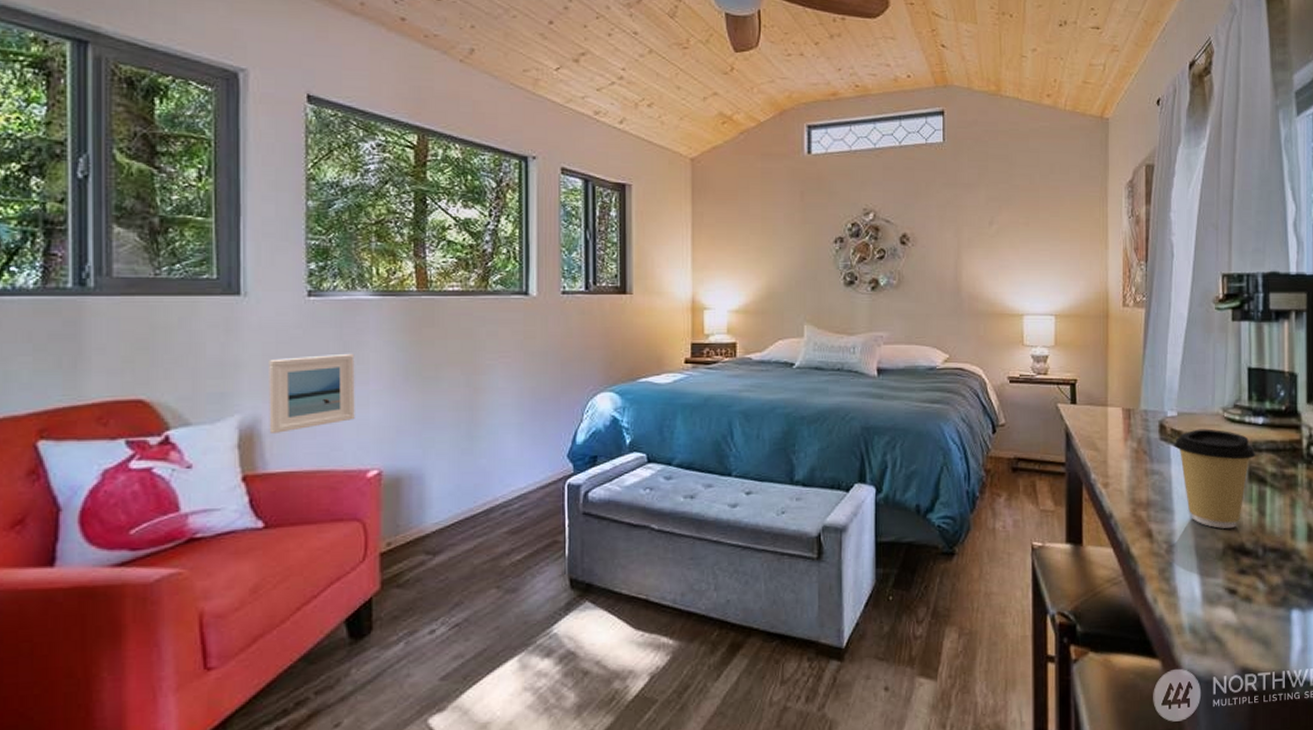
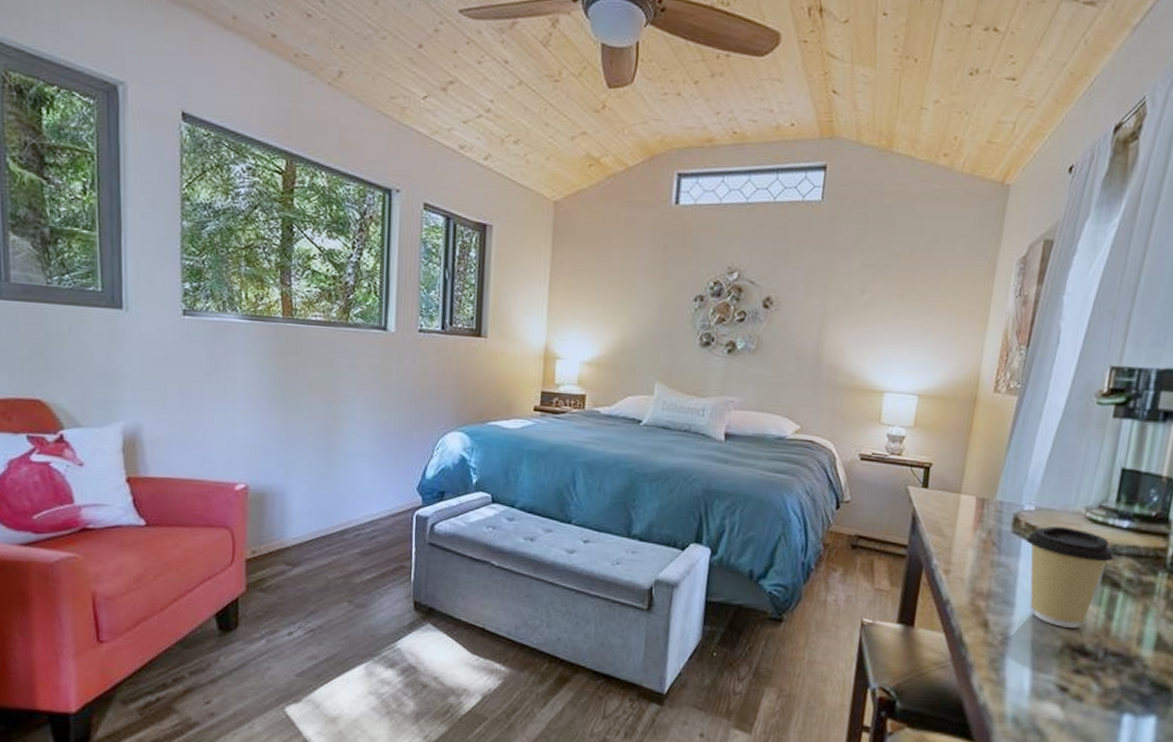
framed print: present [269,353,355,433] -> none [148,372,225,442]

